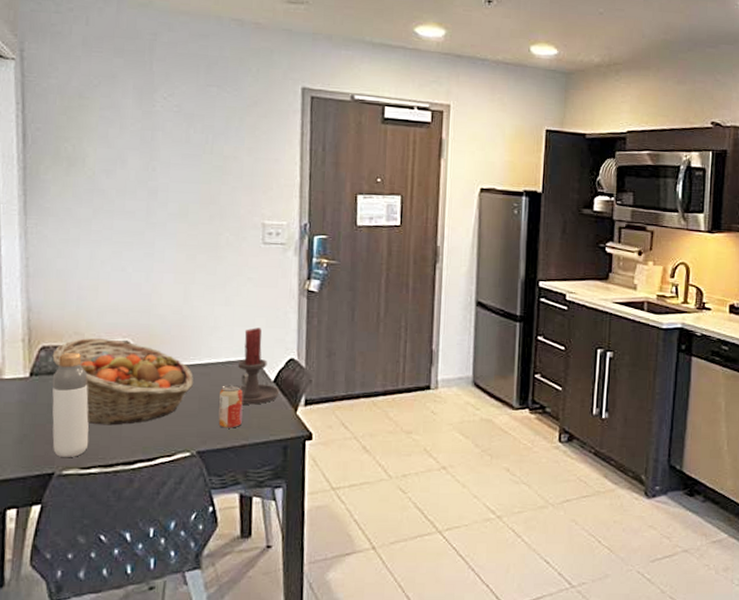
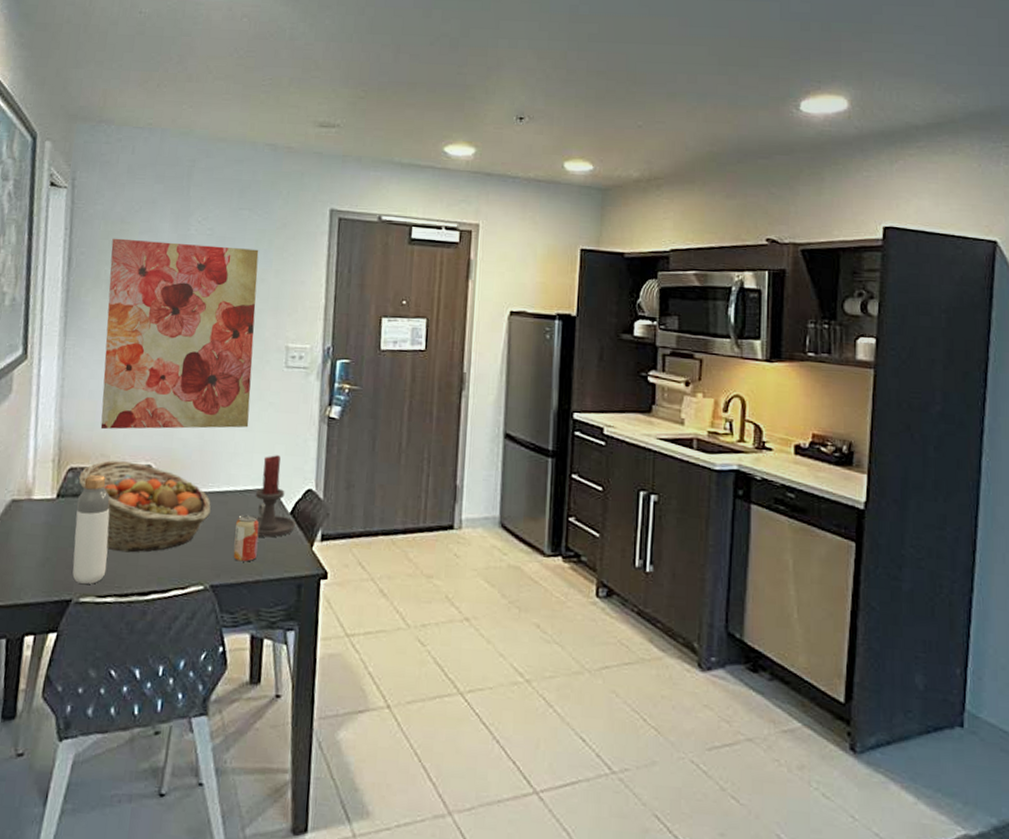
wall art: none [70,113,230,308] -> present [100,238,259,430]

